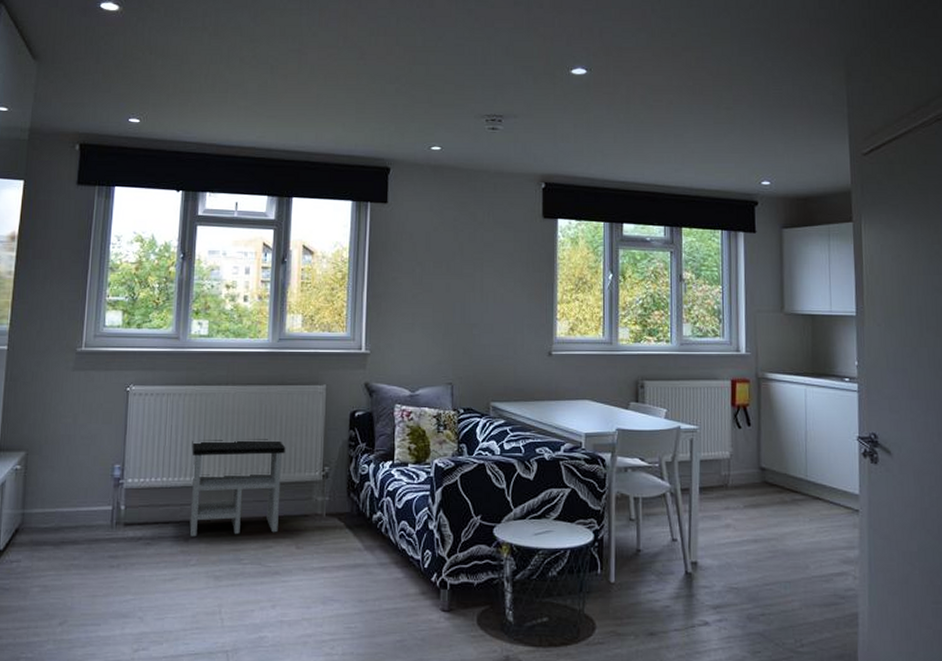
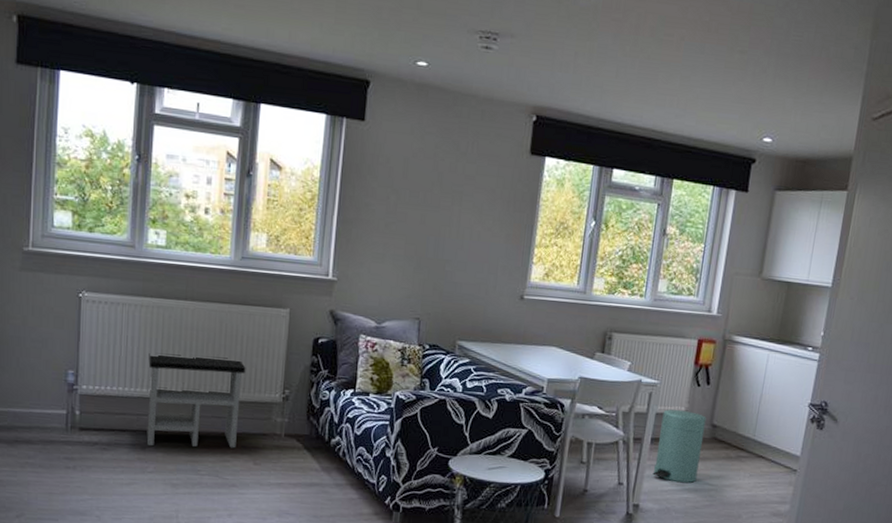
trash can: none [706,455,754,533] -> present [652,409,707,483]

